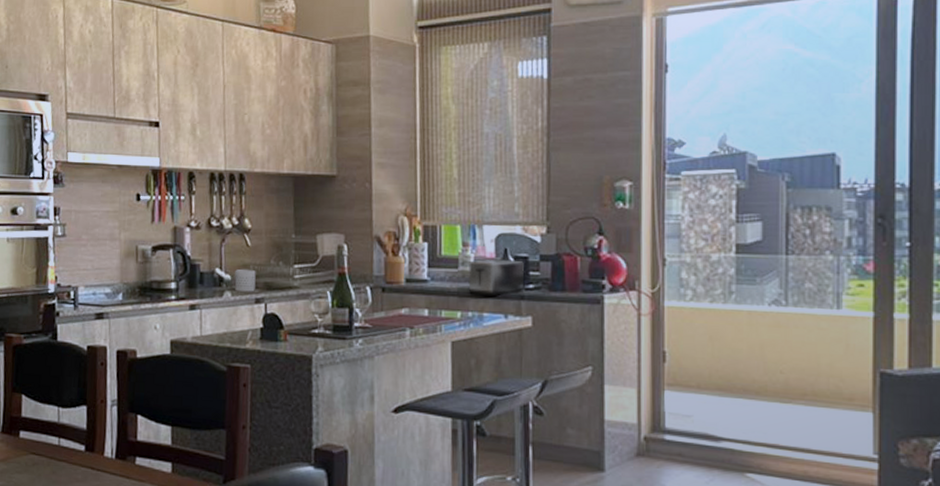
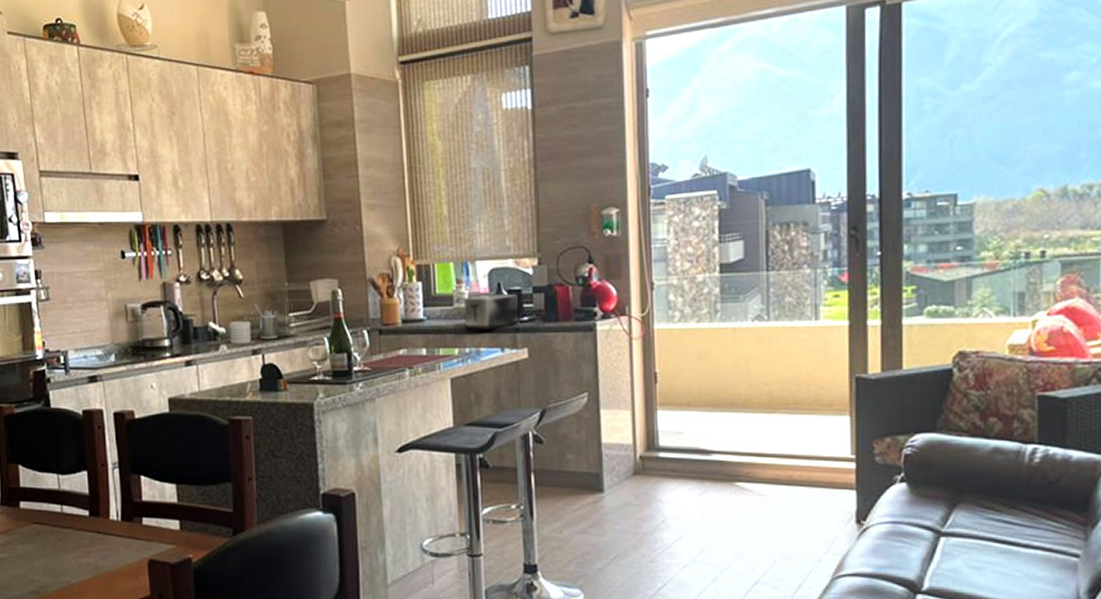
soap dispenser: none [259,253,283,290] -> present [253,303,278,340]

